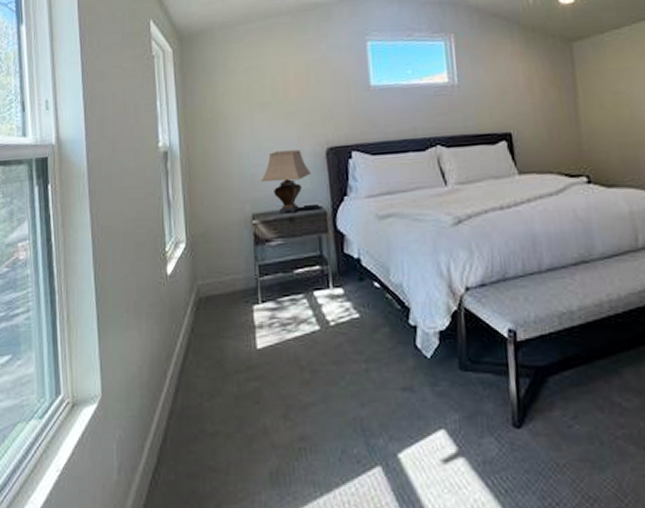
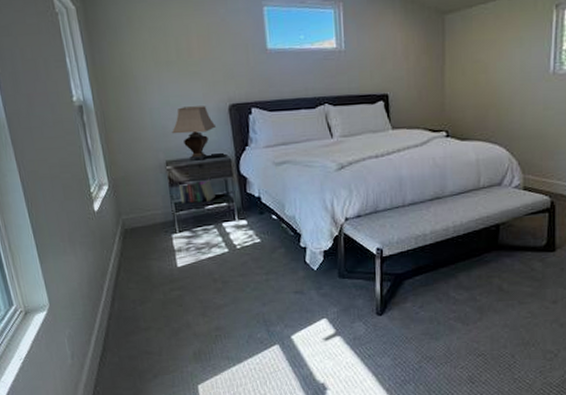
books: none [266,235,307,266] -> present [179,179,216,203]

